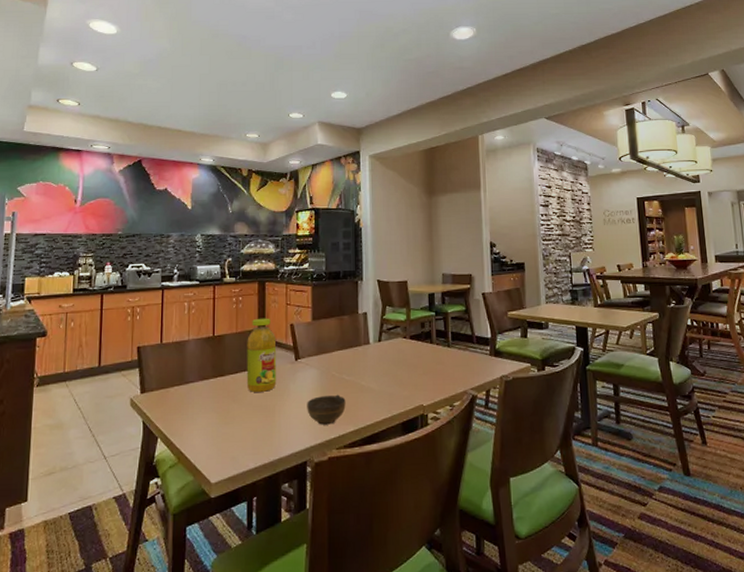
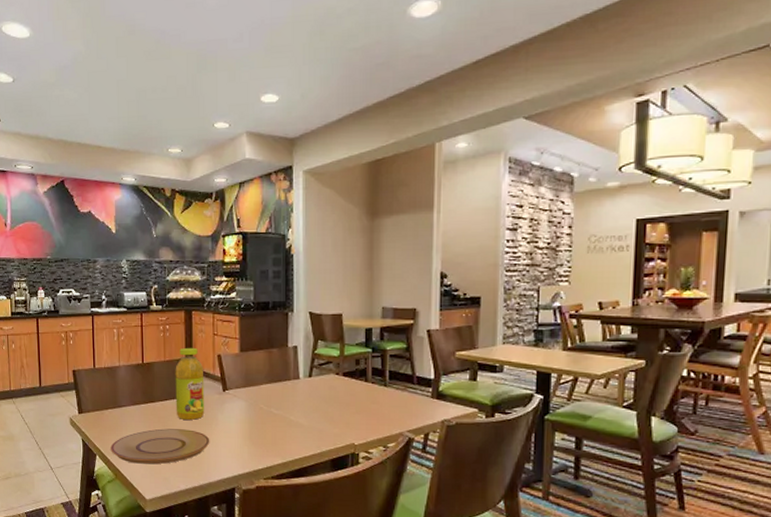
plate: none [174,402,282,444] -> present [111,428,210,465]
cup: present [307,394,346,425] -> none [235,427,274,456]

